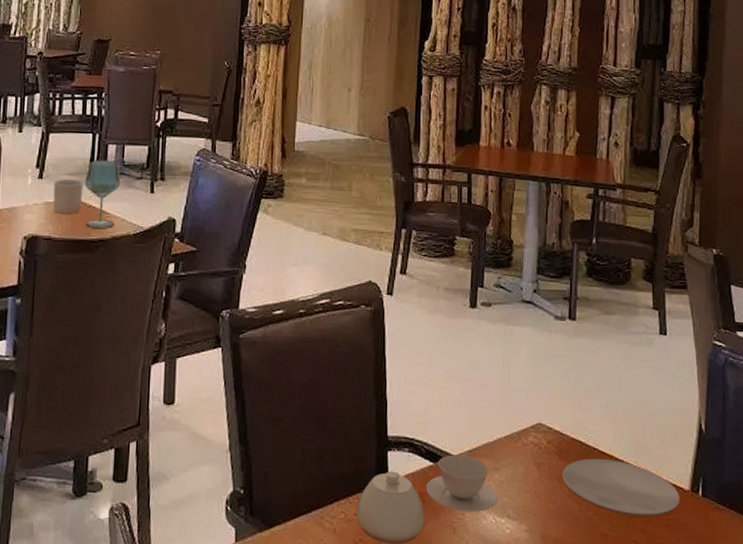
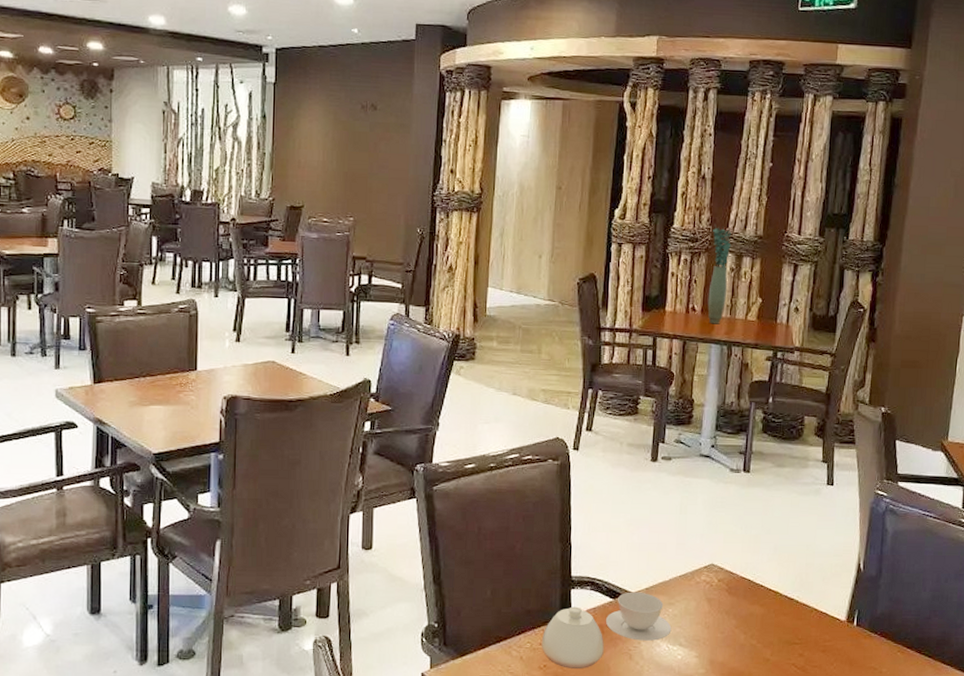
mug: present [53,179,84,214] -> none [251,342,281,375]
wine glass: present [85,160,120,229] -> none [282,324,316,390]
vase: none [523,55,545,160] -> present [707,223,732,324]
plate: present [563,458,680,517] -> none [731,594,837,644]

